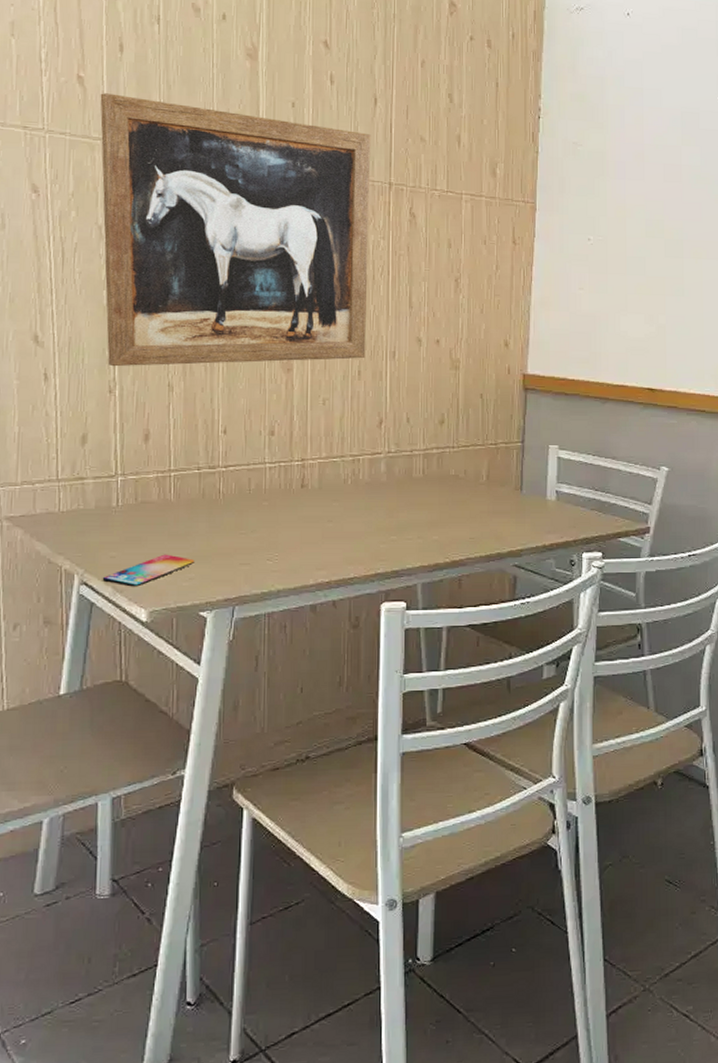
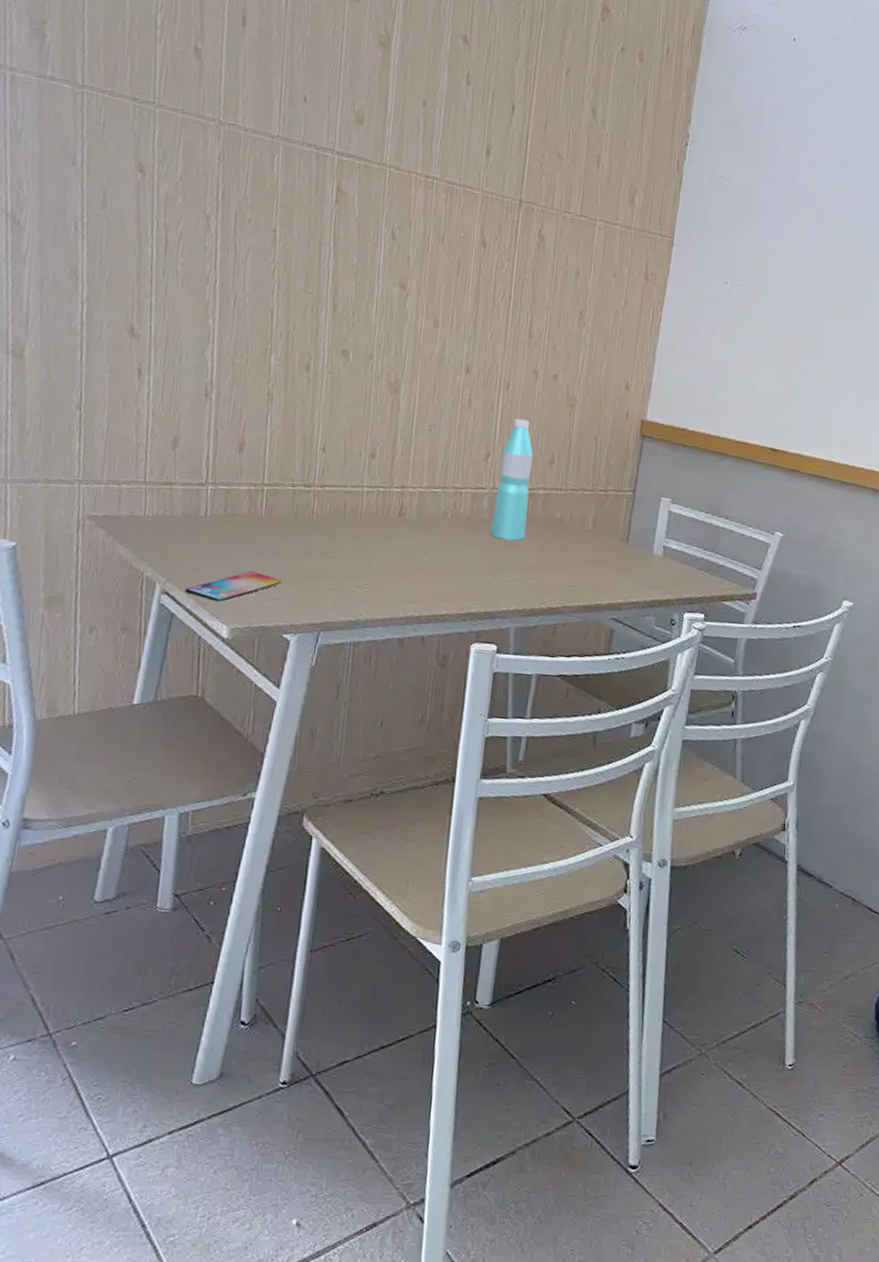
wall art: present [100,93,371,367] -> none [205,69,505,387]
water bottle: none [390,384,424,500] -> present [490,418,533,541]

